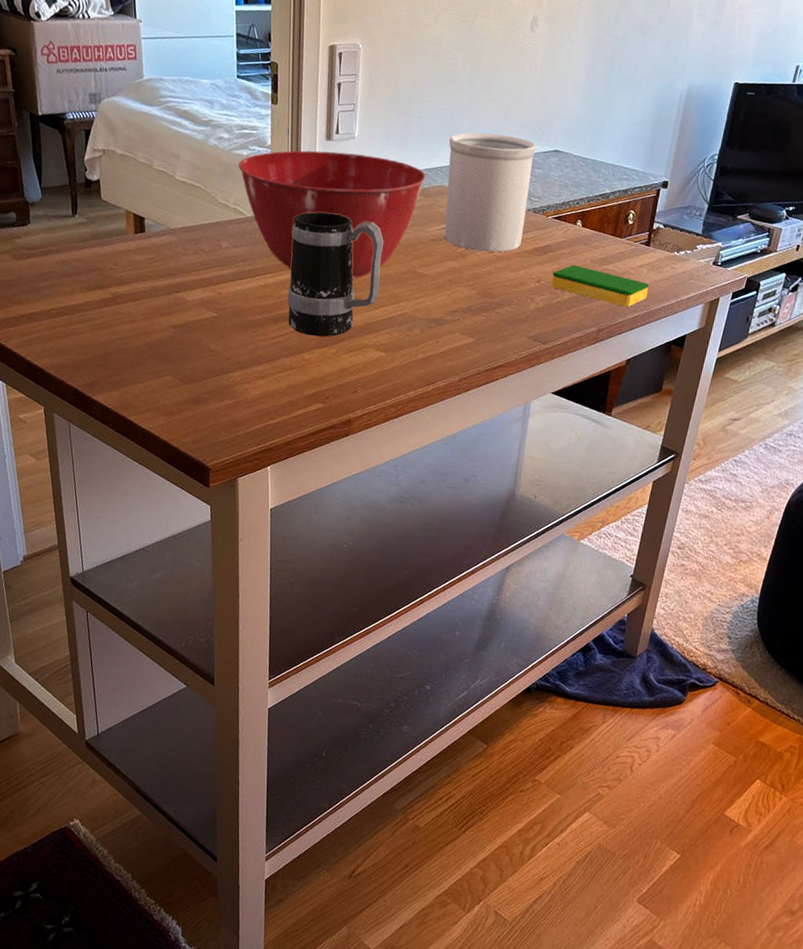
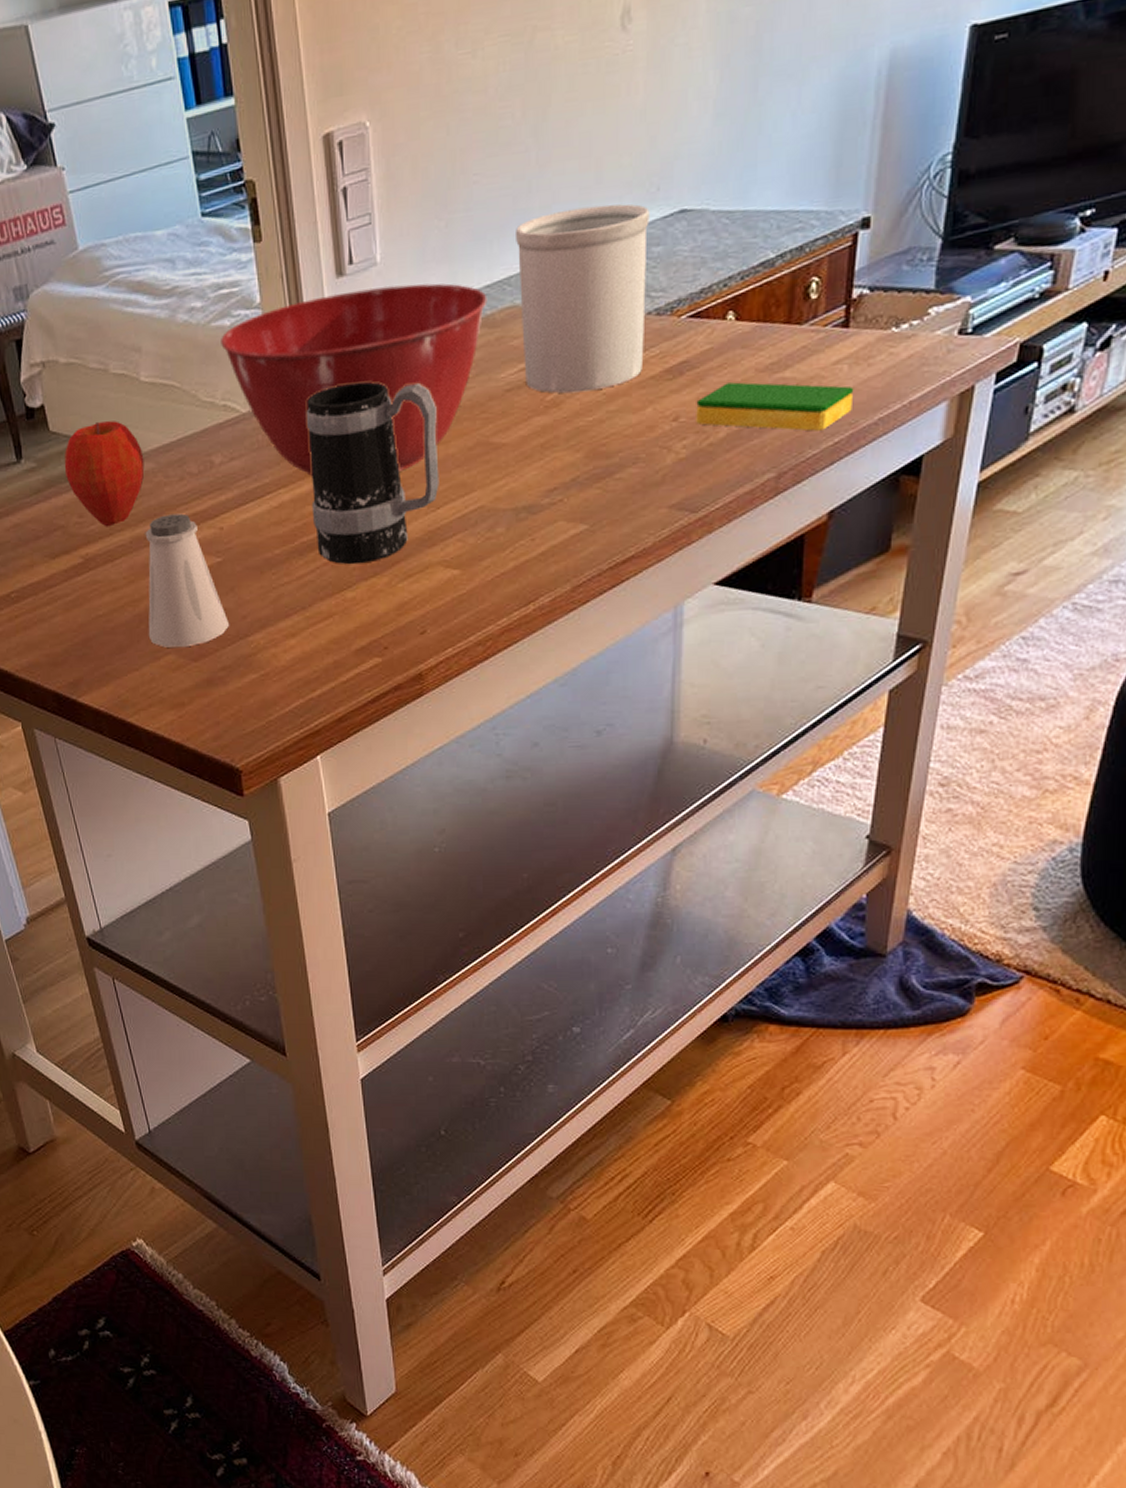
apple: none [108,201,170,276] -> present [64,421,145,527]
saltshaker: none [154,276,216,373] -> present [145,513,229,648]

